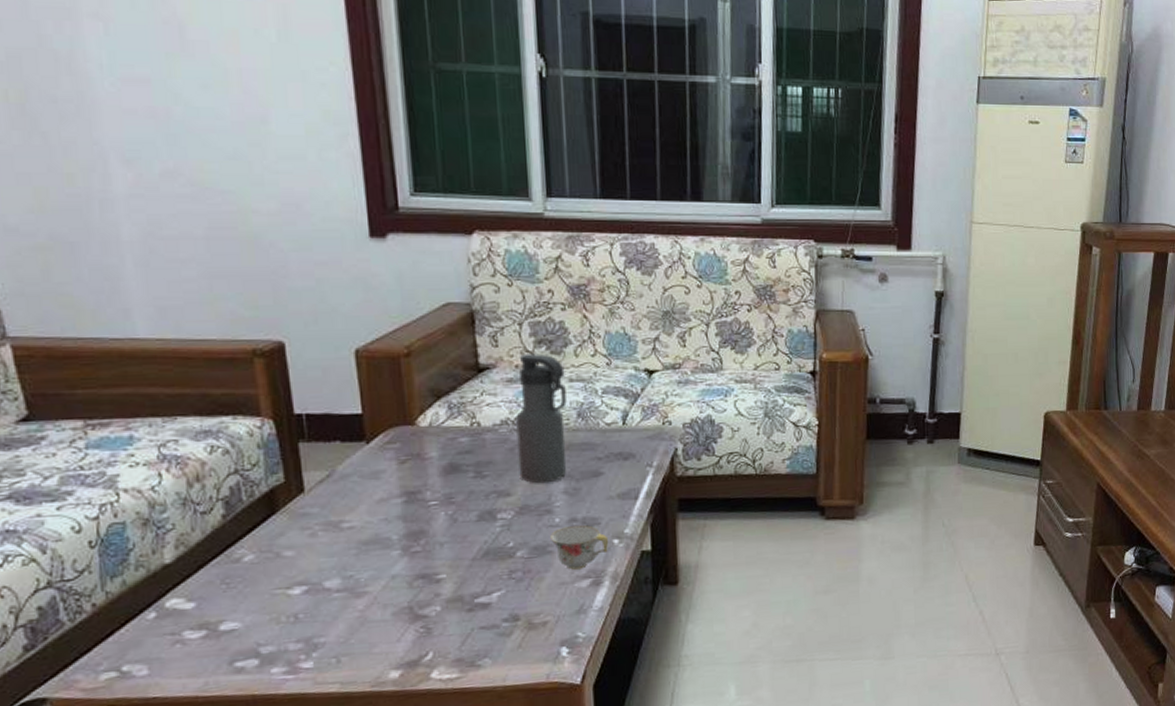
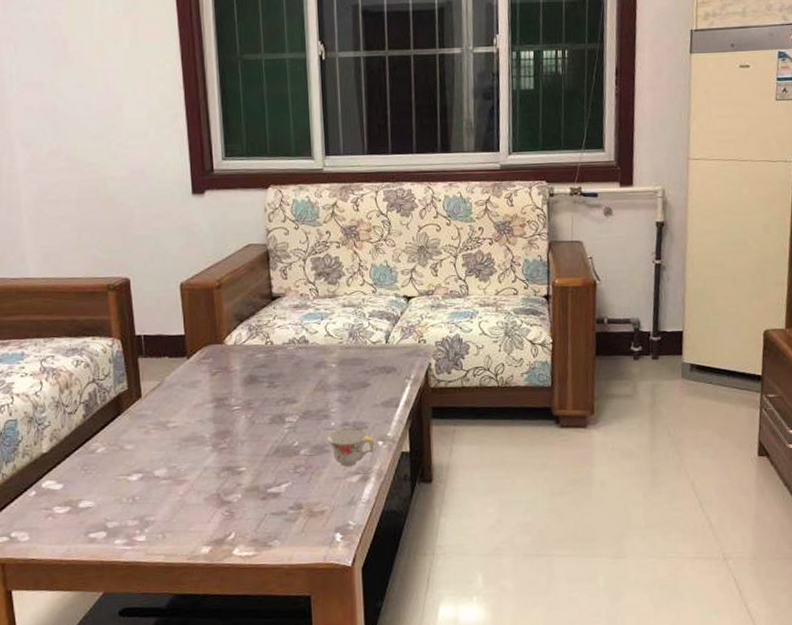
water bottle: present [516,354,567,484] -> none [300,284,341,393]

